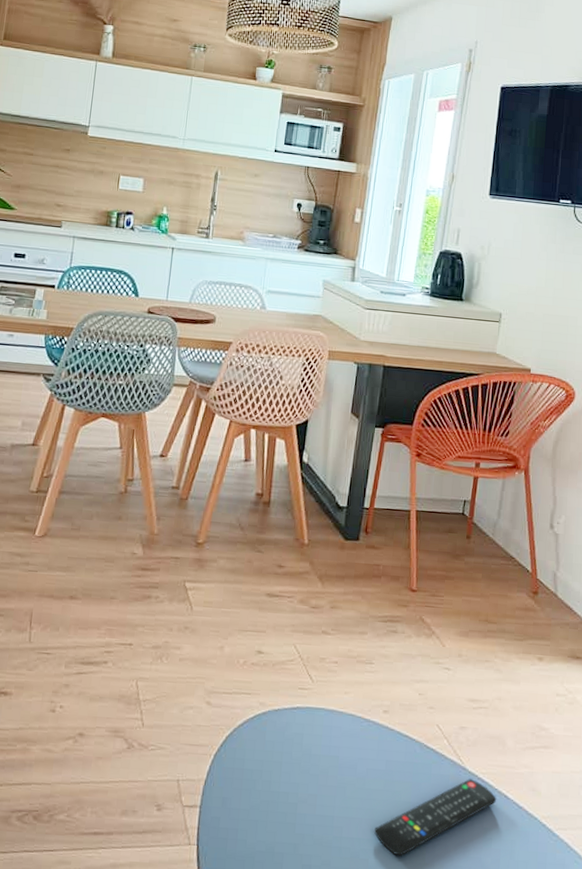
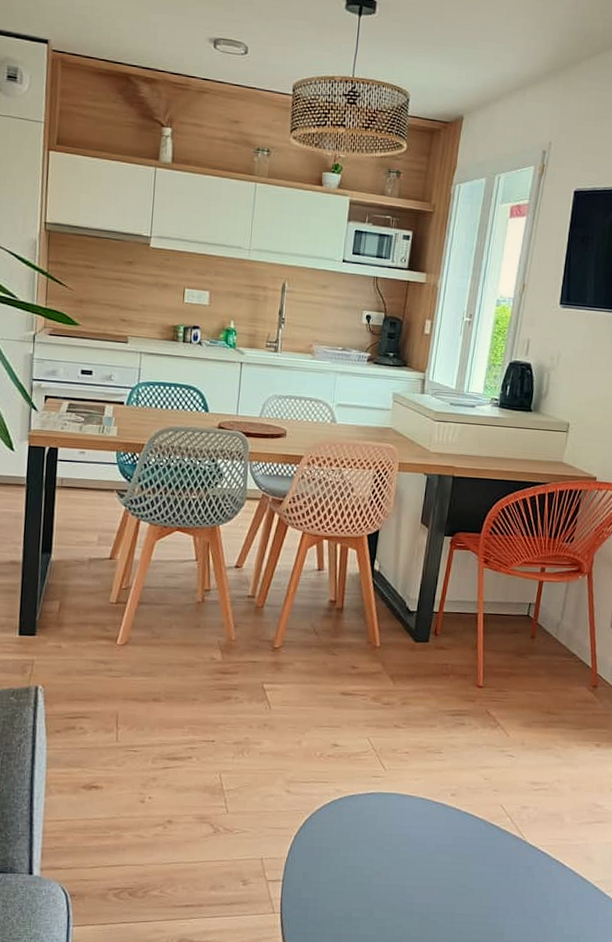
remote control: present [374,779,497,856] -> none [442,851,555,918]

